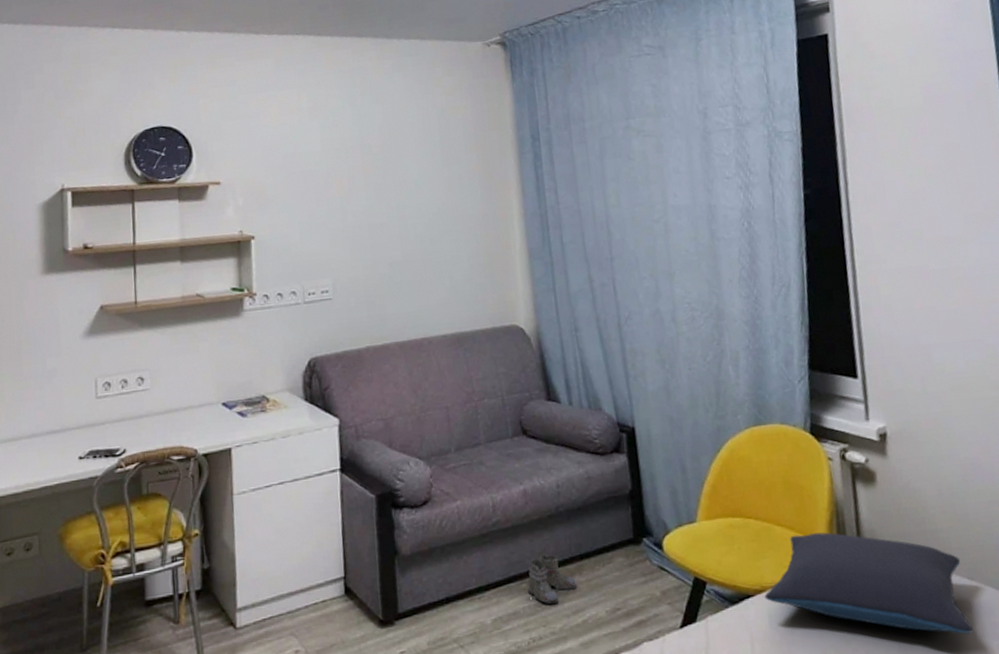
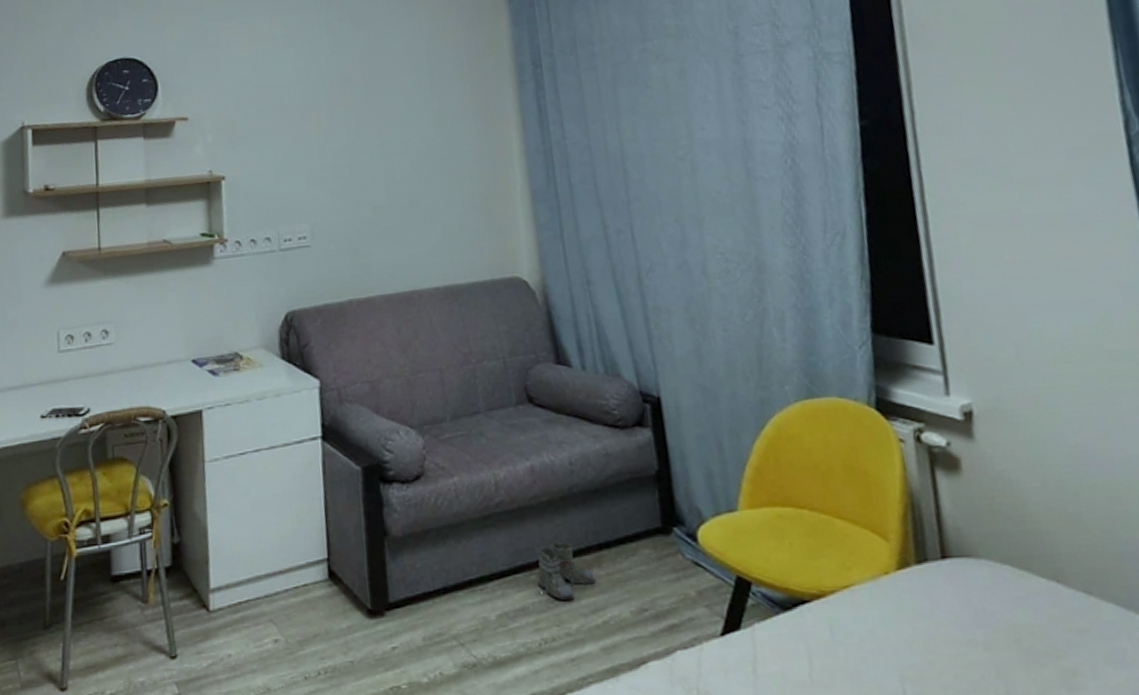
pillow: present [764,532,973,634] -> none [823,528,1094,661]

